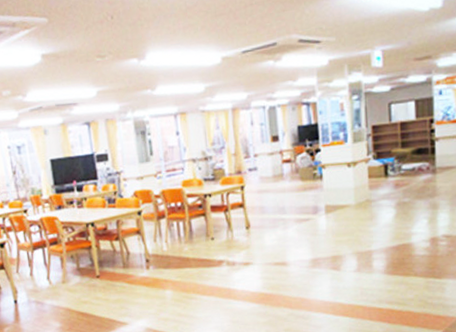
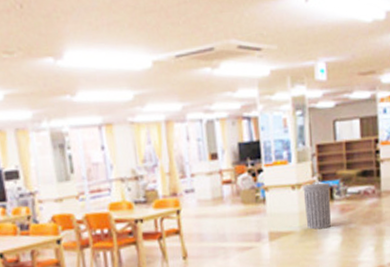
trash can: none [358,159,385,204] -> present [303,181,331,230]

